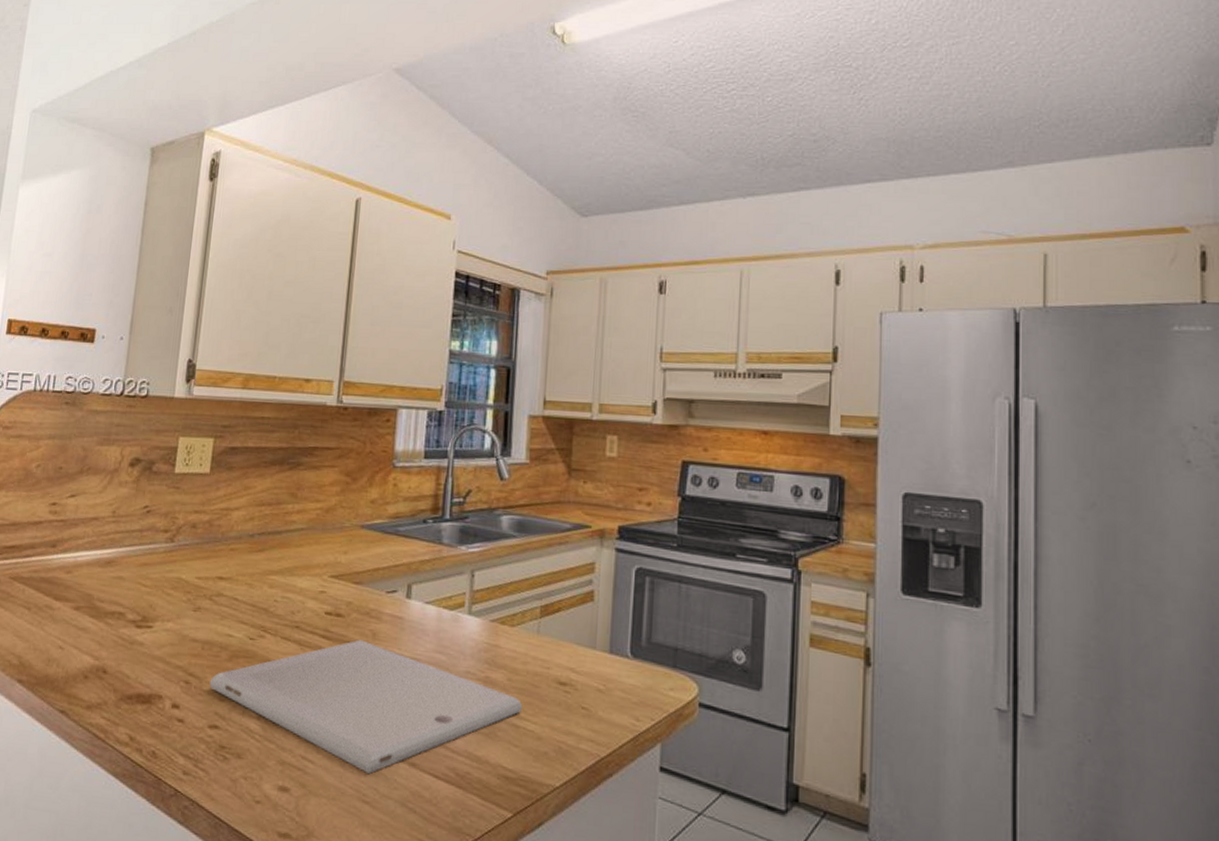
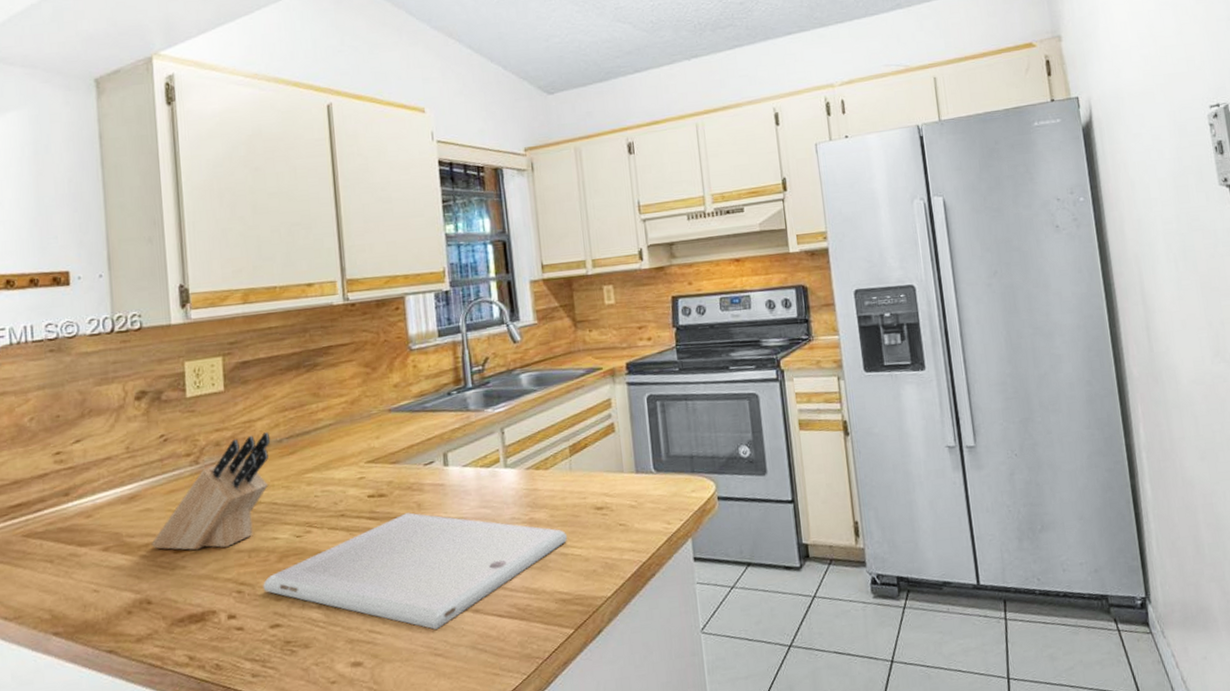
knife block: none [117,524,244,634] -> present [151,432,271,551]

